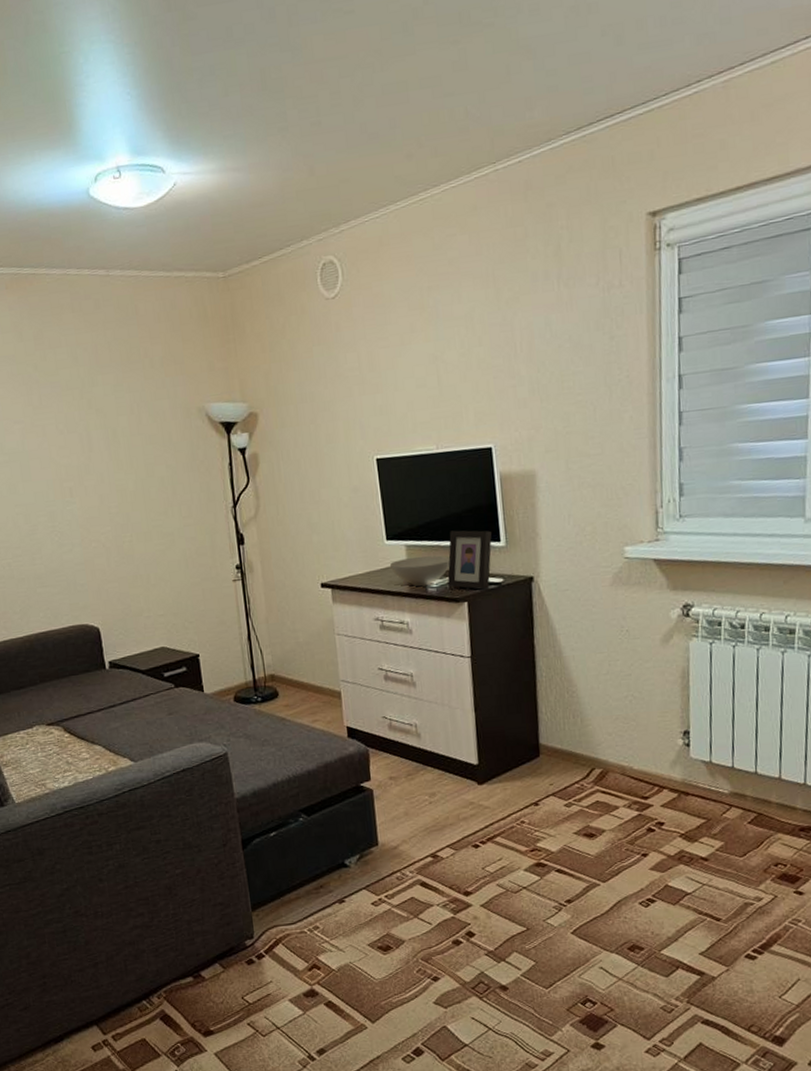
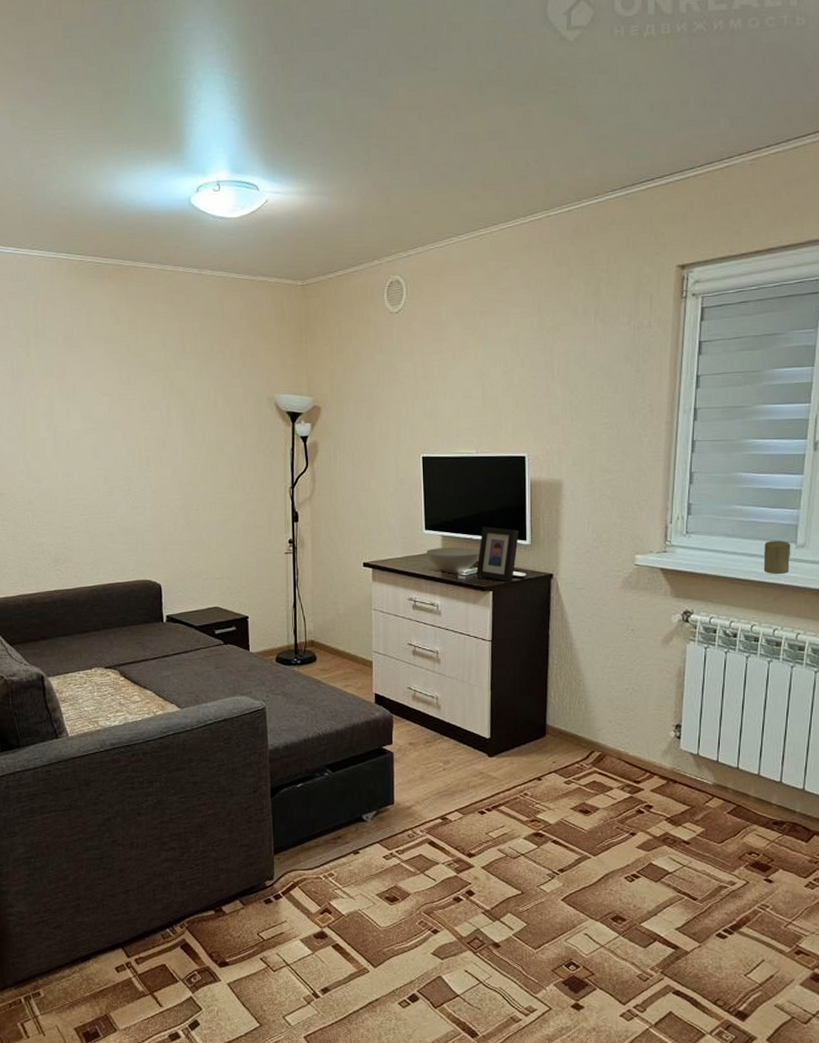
candle: none [769,515,800,555] -> present [763,541,791,575]

